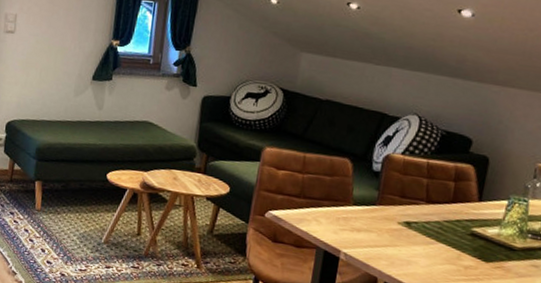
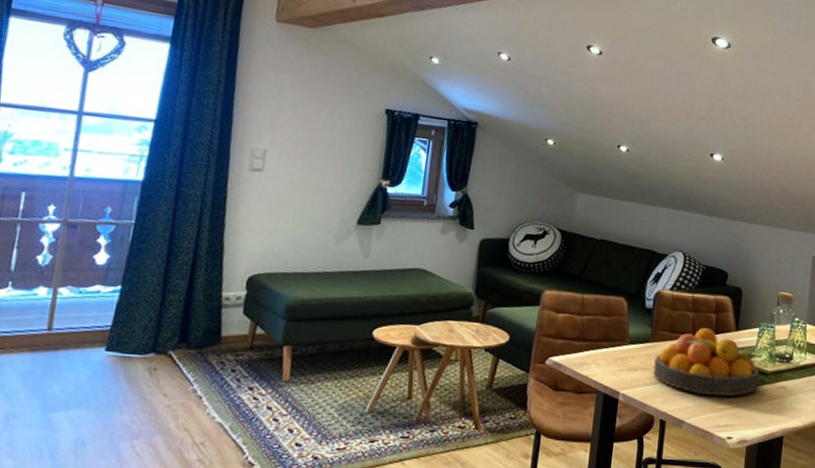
fruit bowl: none [378,195,511,269] -> present [653,328,763,396]

